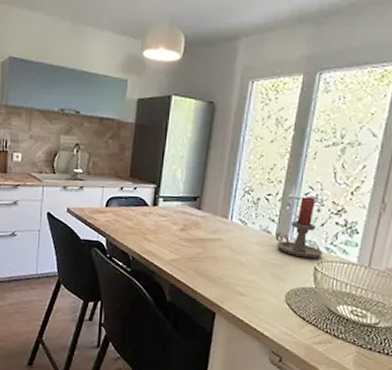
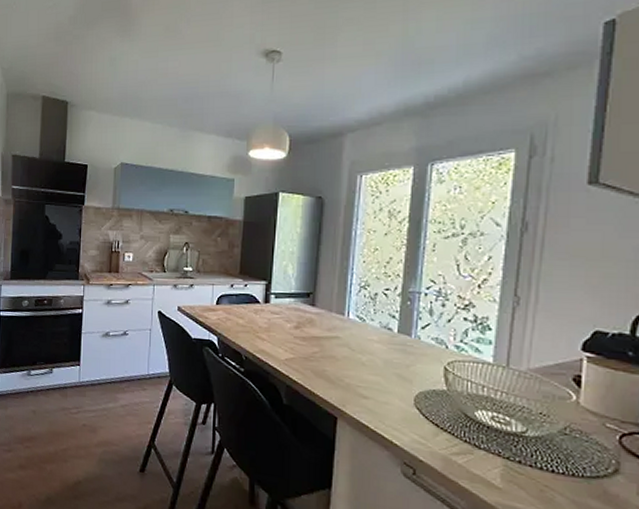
candle holder: present [275,196,324,259] -> none [397,291,453,358]

